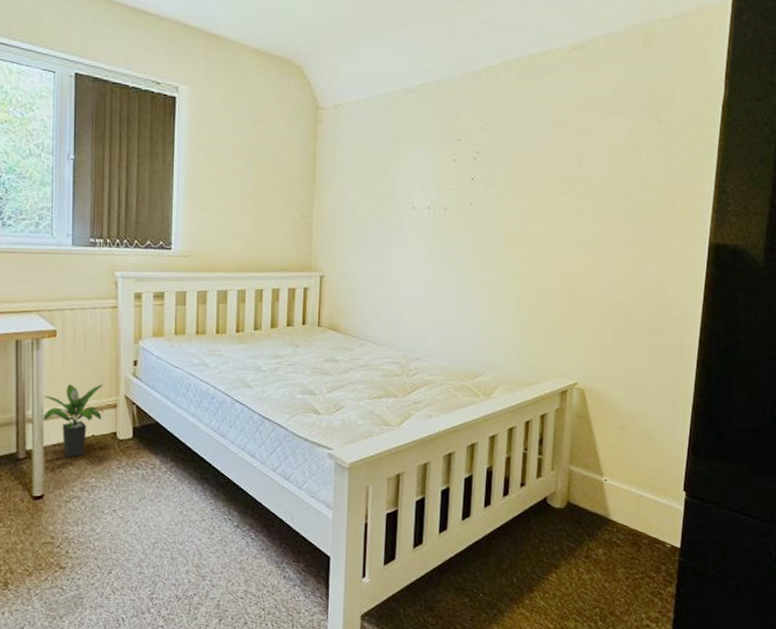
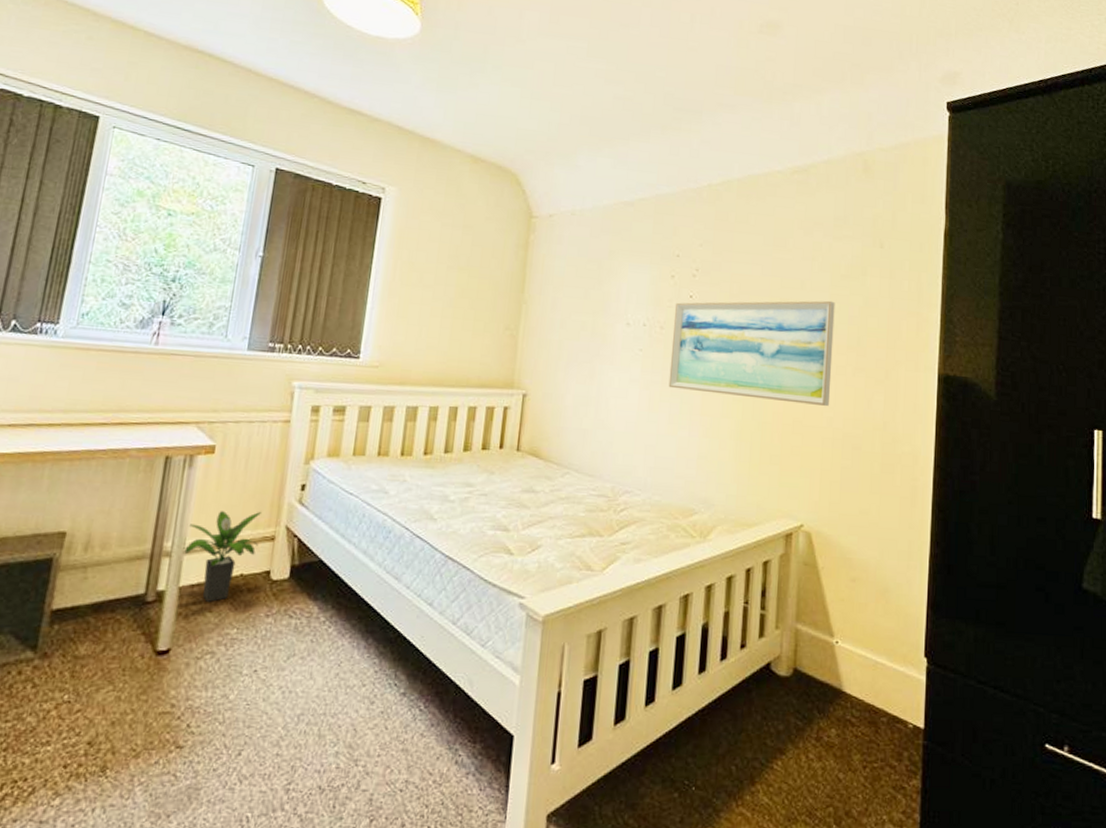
wall art: none [453,177,612,278] -> present [668,300,835,407]

